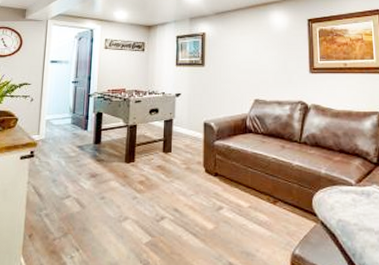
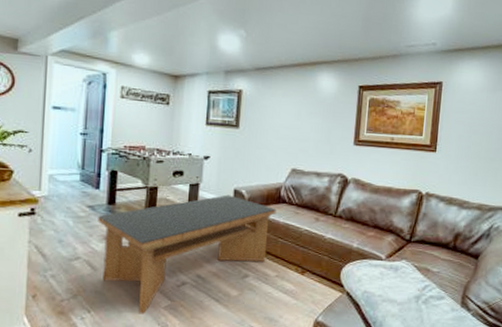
coffee table: none [86,128,244,252] -> present [98,194,277,315]

